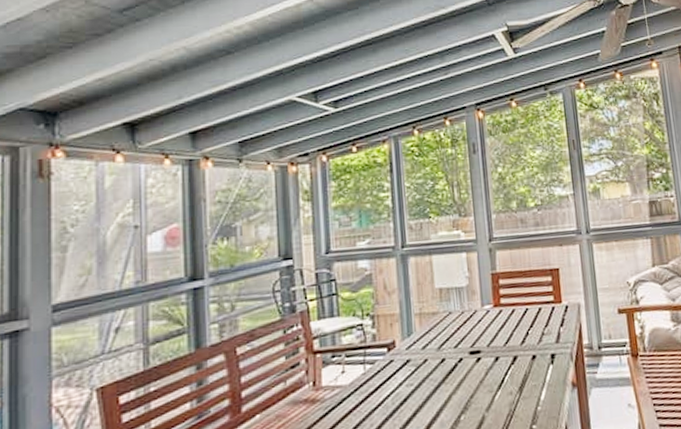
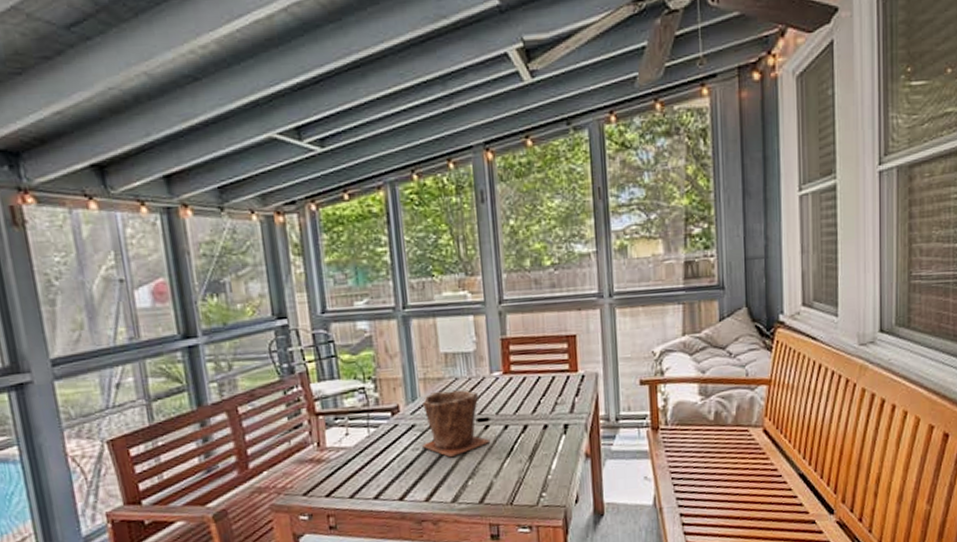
plant pot: none [415,323,482,392] -> present [421,389,491,458]

